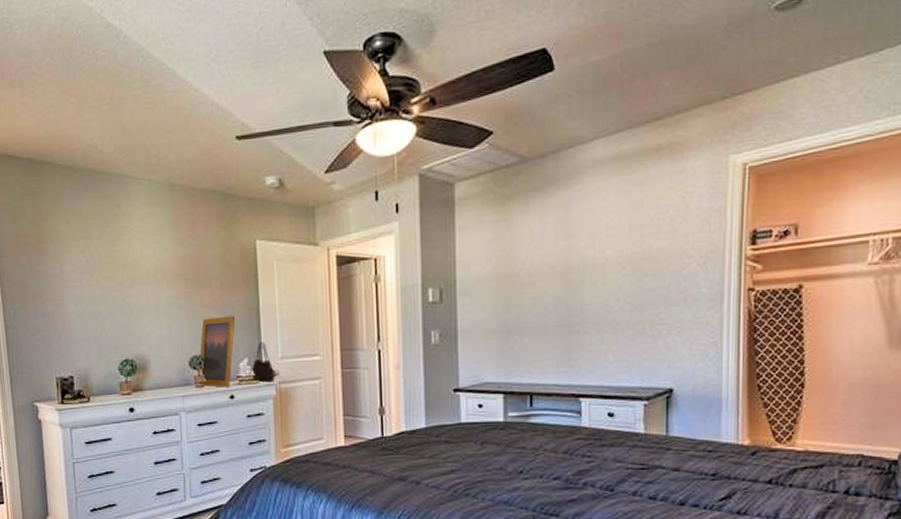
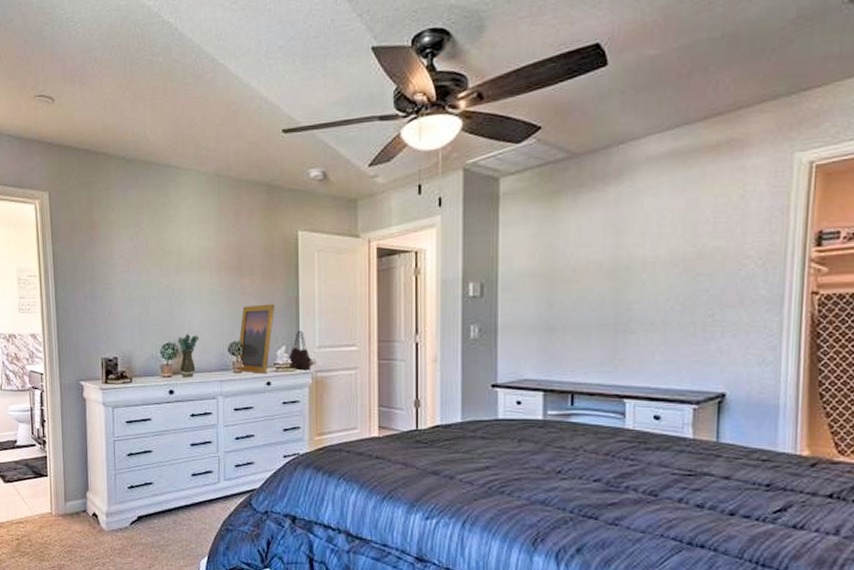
vase: none [136,348,158,395] -> present [178,332,199,378]

